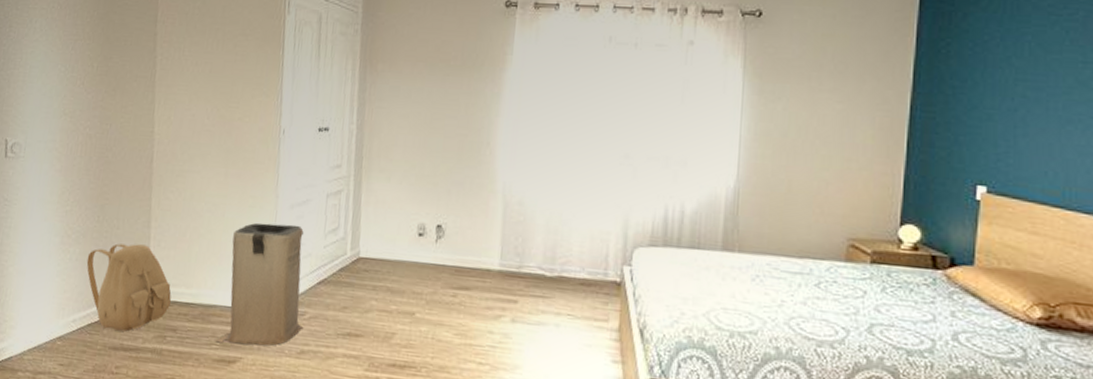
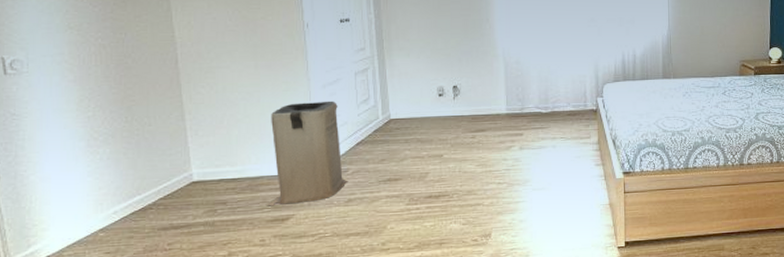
backpack: present [86,243,172,332] -> none [120,136,216,214]

